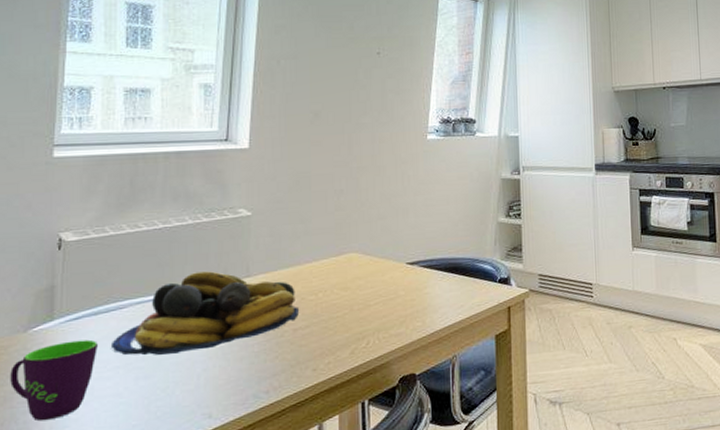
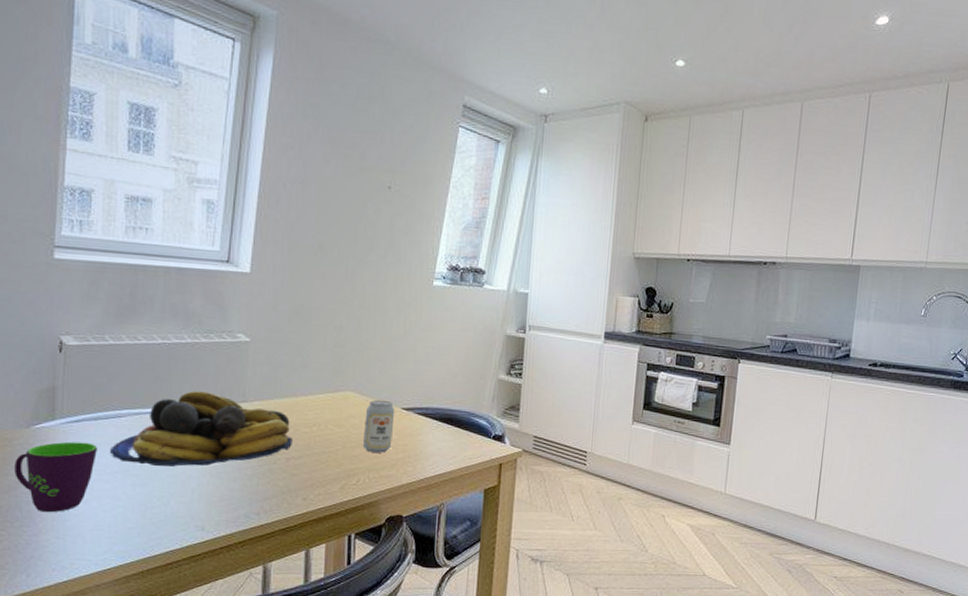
beverage can: none [369,257,400,312] -> present [362,400,395,453]

